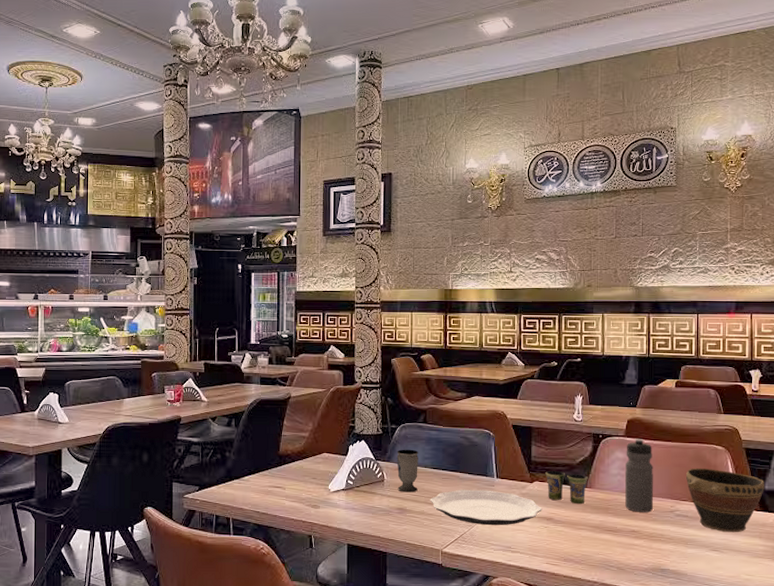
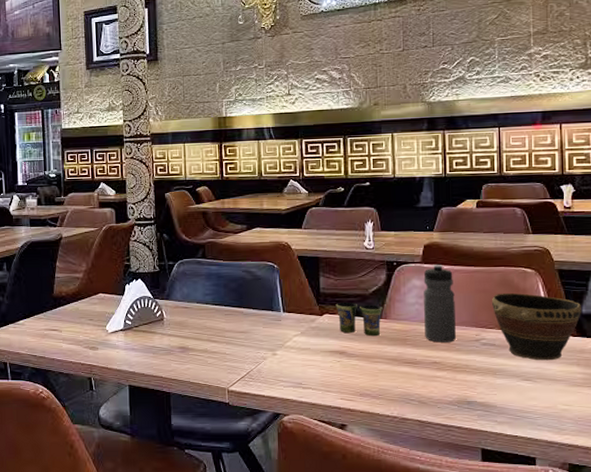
cup: present [396,449,418,493] -> none [175,286,200,331]
plate: present [430,489,542,526] -> none [213,325,334,362]

